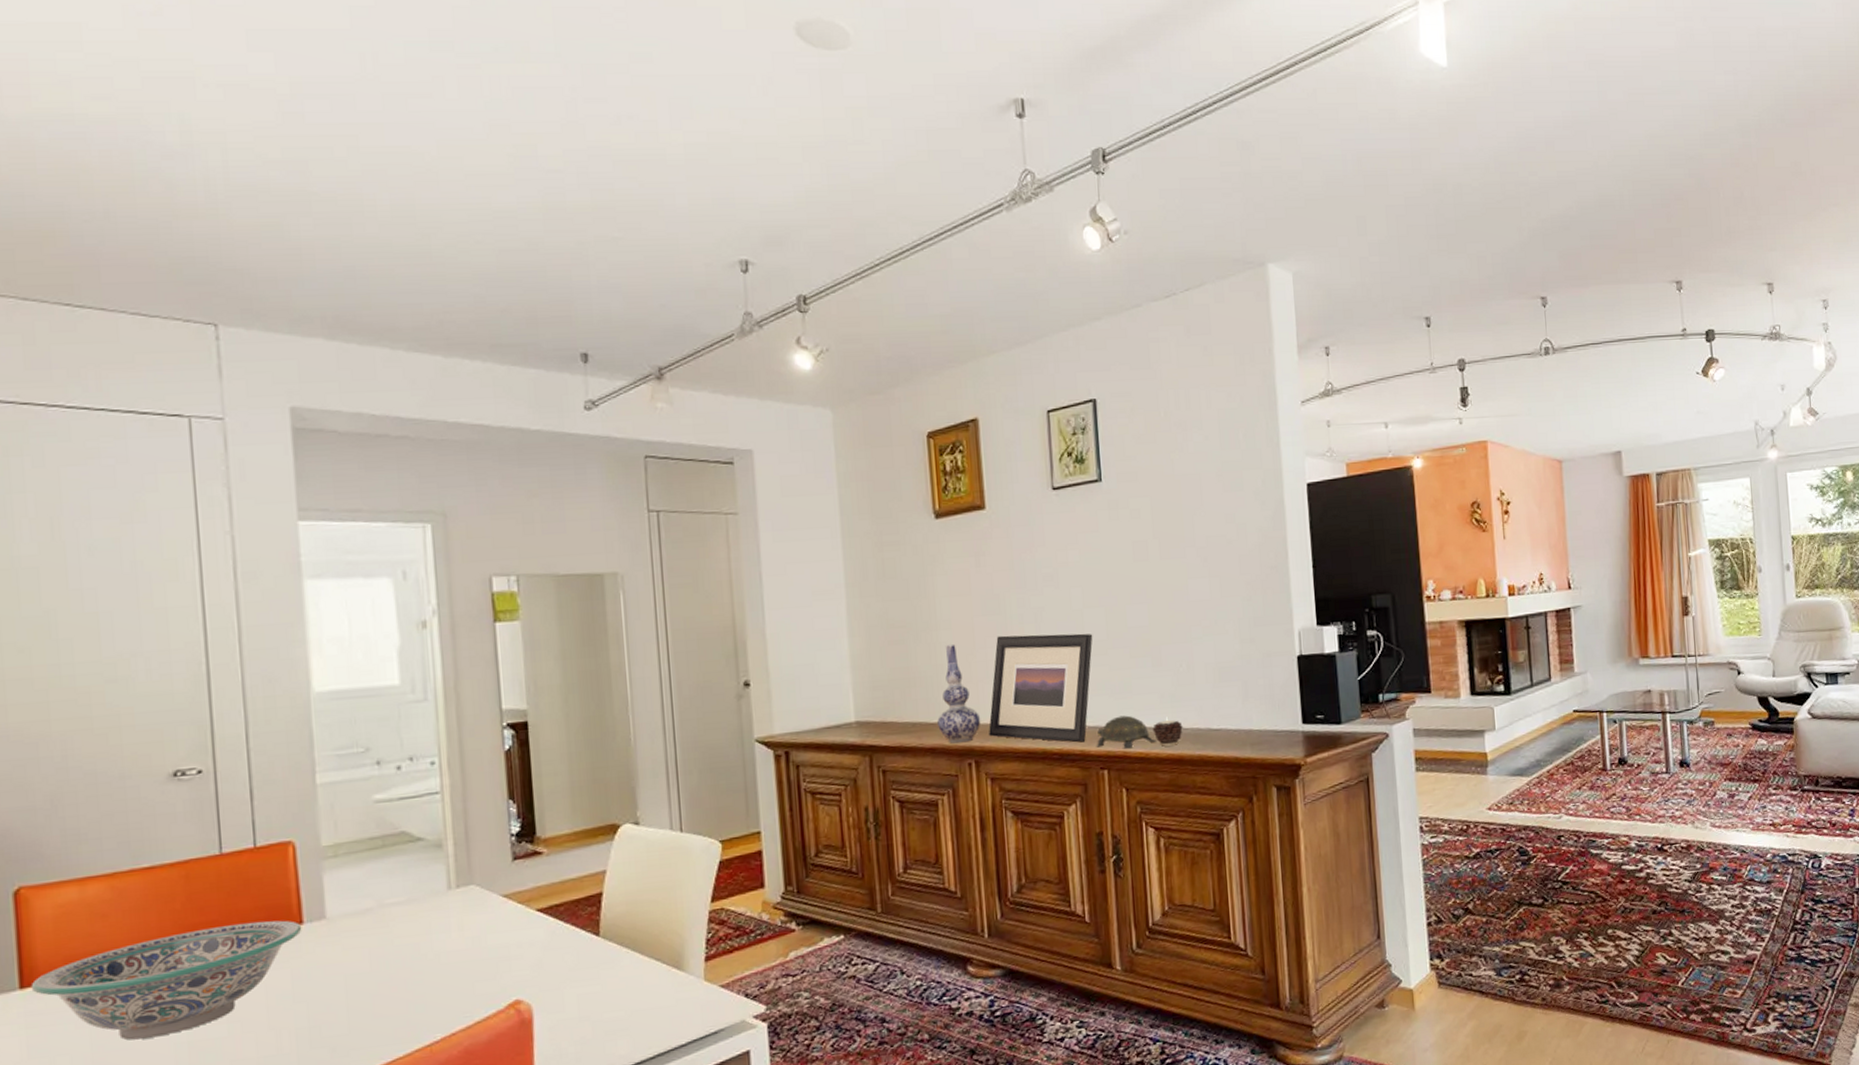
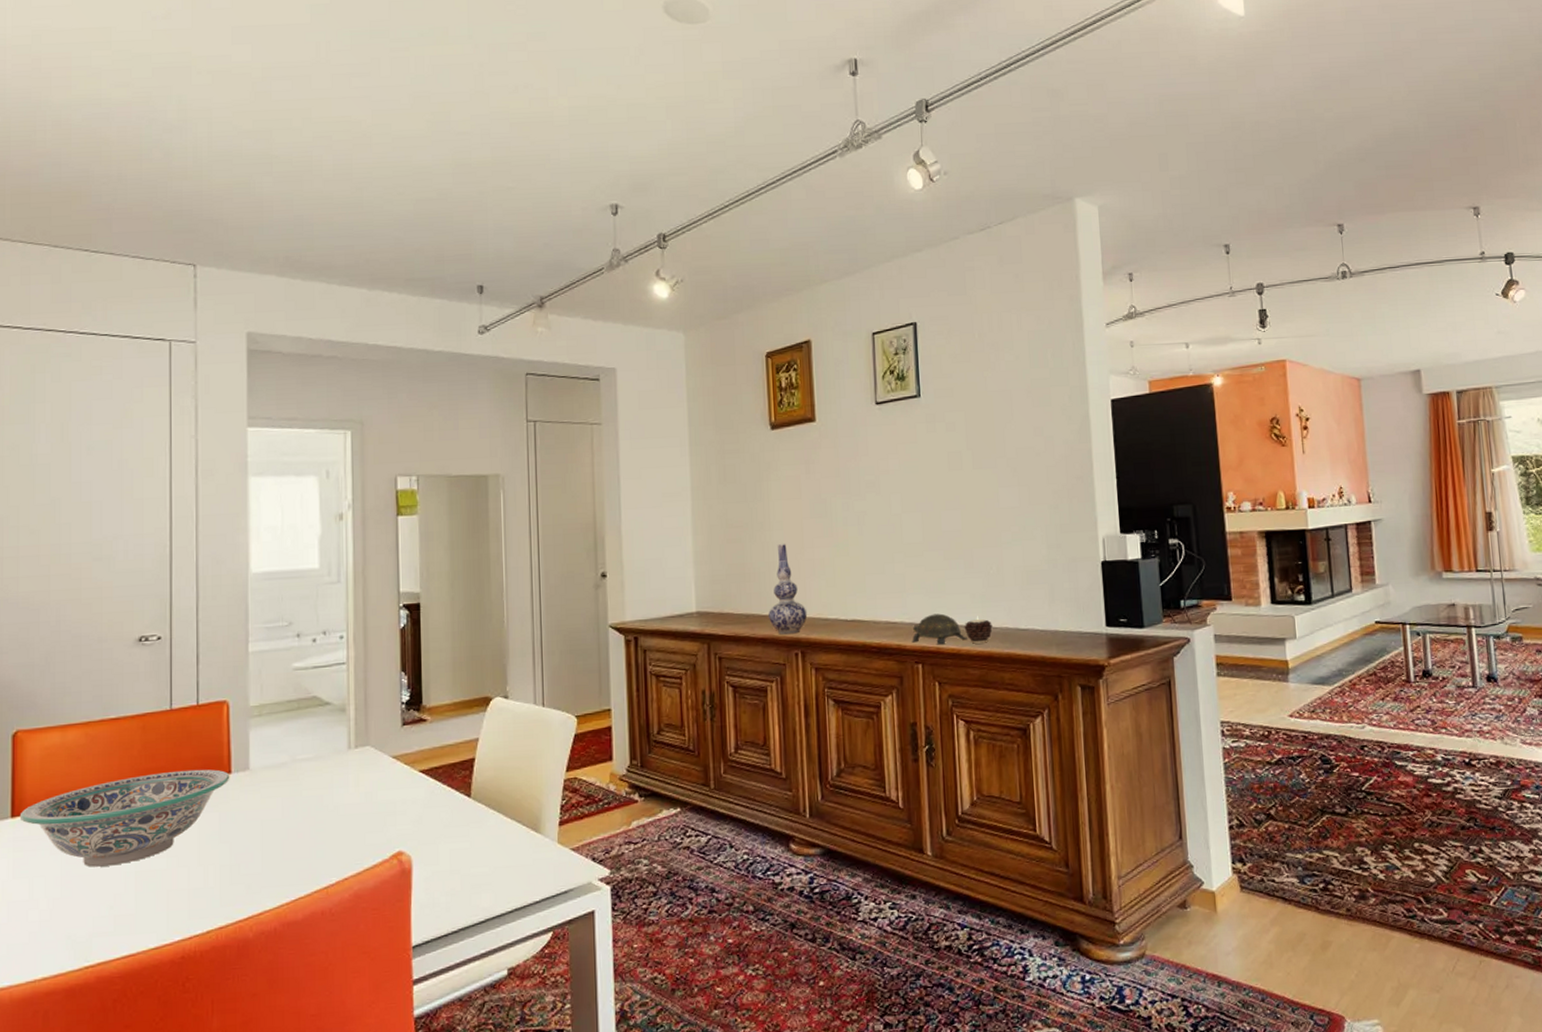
picture frame: present [989,633,1093,743] -> none [814,536,911,638]

